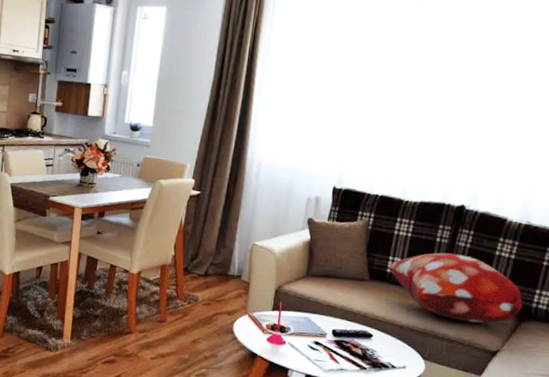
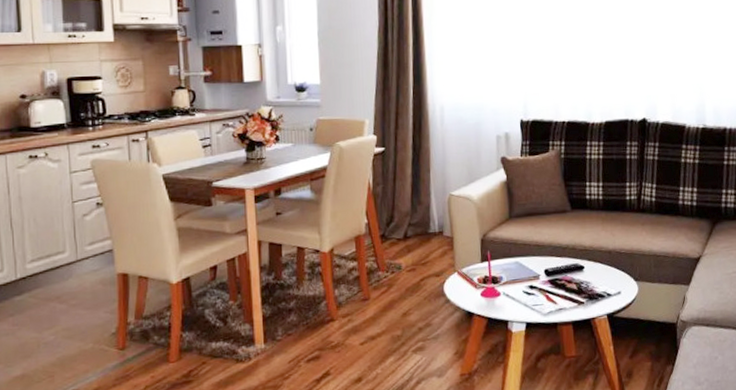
decorative pillow: present [388,252,523,323] -> none [587,168,714,235]

